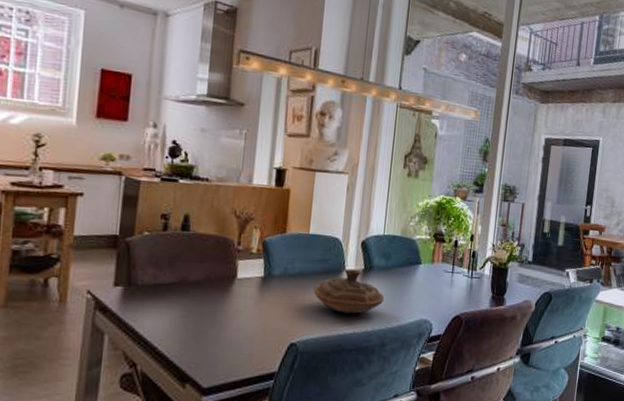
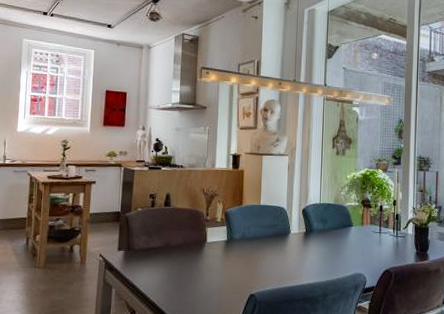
decorative bowl: present [313,269,385,314] -> none [266,232,324,269]

